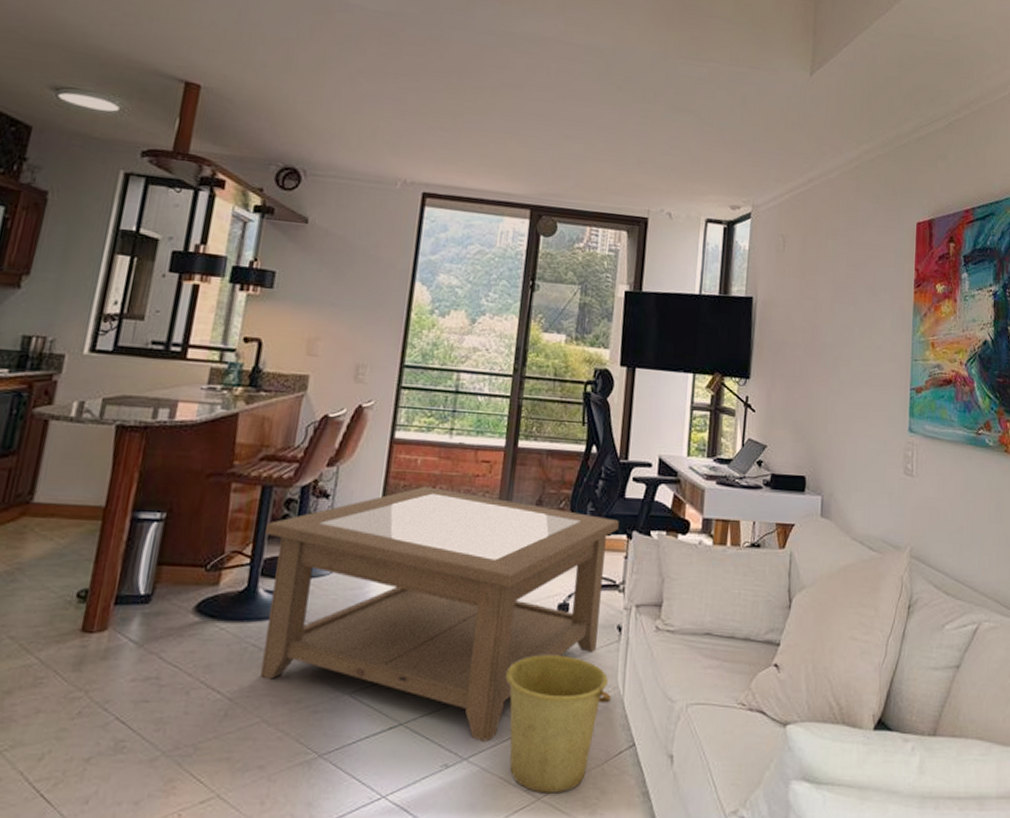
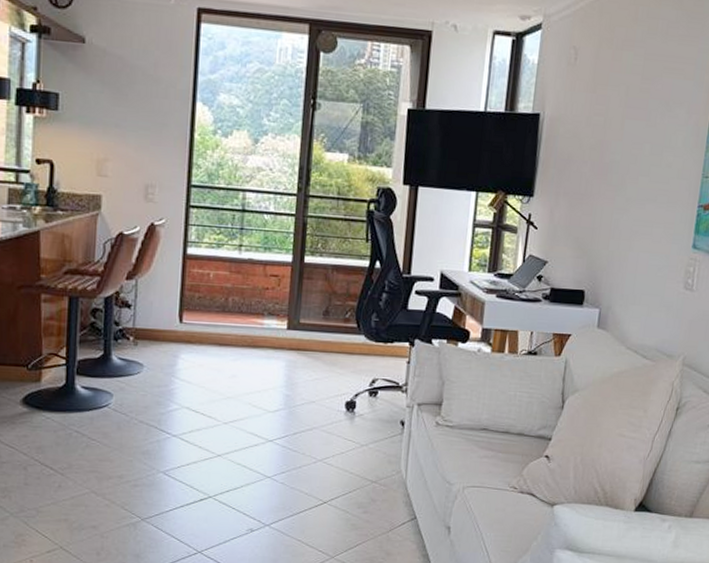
coffee table: present [261,486,619,742] -> none [76,298,402,512]
bucket: present [505,654,612,793] -> none [299,443,396,554]

